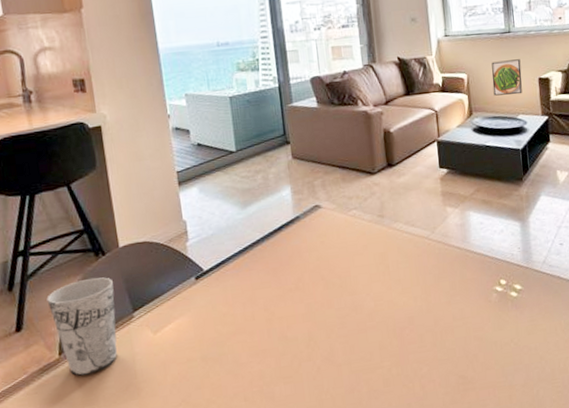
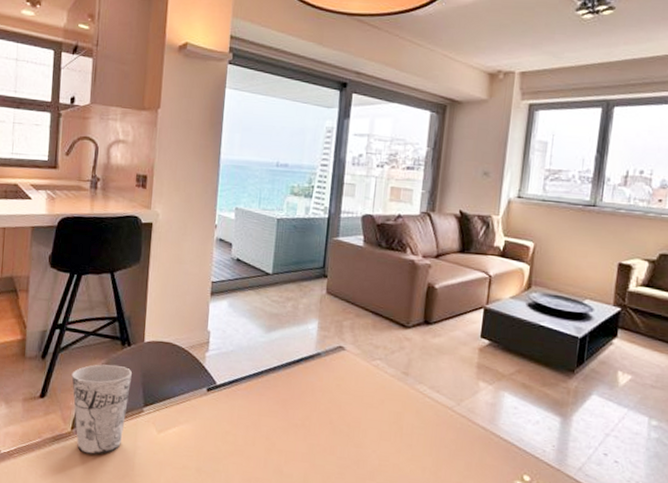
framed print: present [491,59,522,96] -> none [560,235,601,277]

